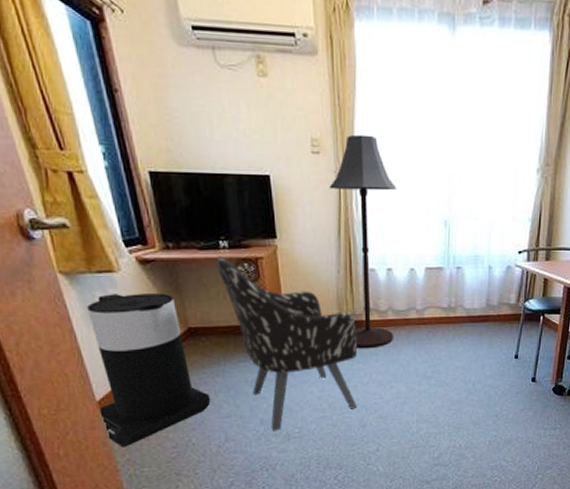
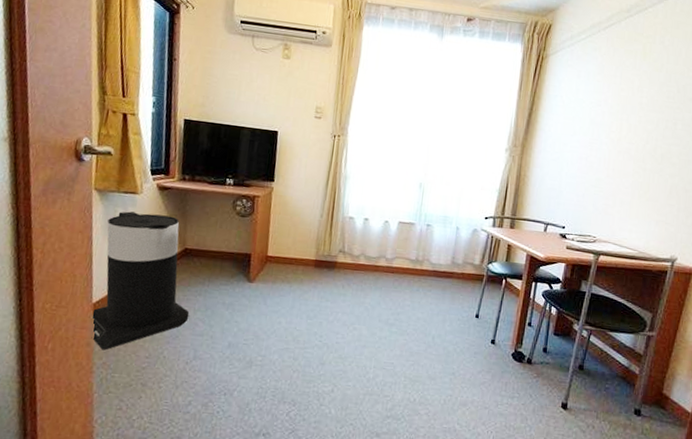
armchair: present [215,256,358,431] -> none [220,191,330,356]
floor lamp: present [329,134,397,349] -> none [324,107,382,289]

